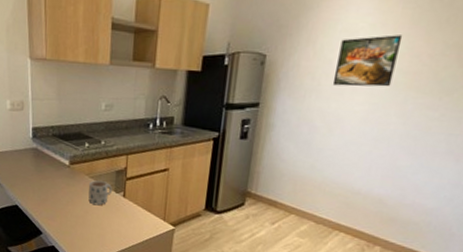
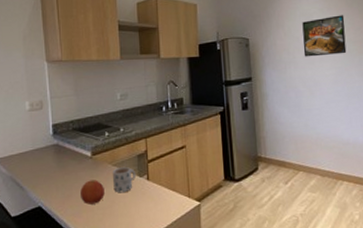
fruit: none [56,188,79,212] -> present [81,180,105,205]

